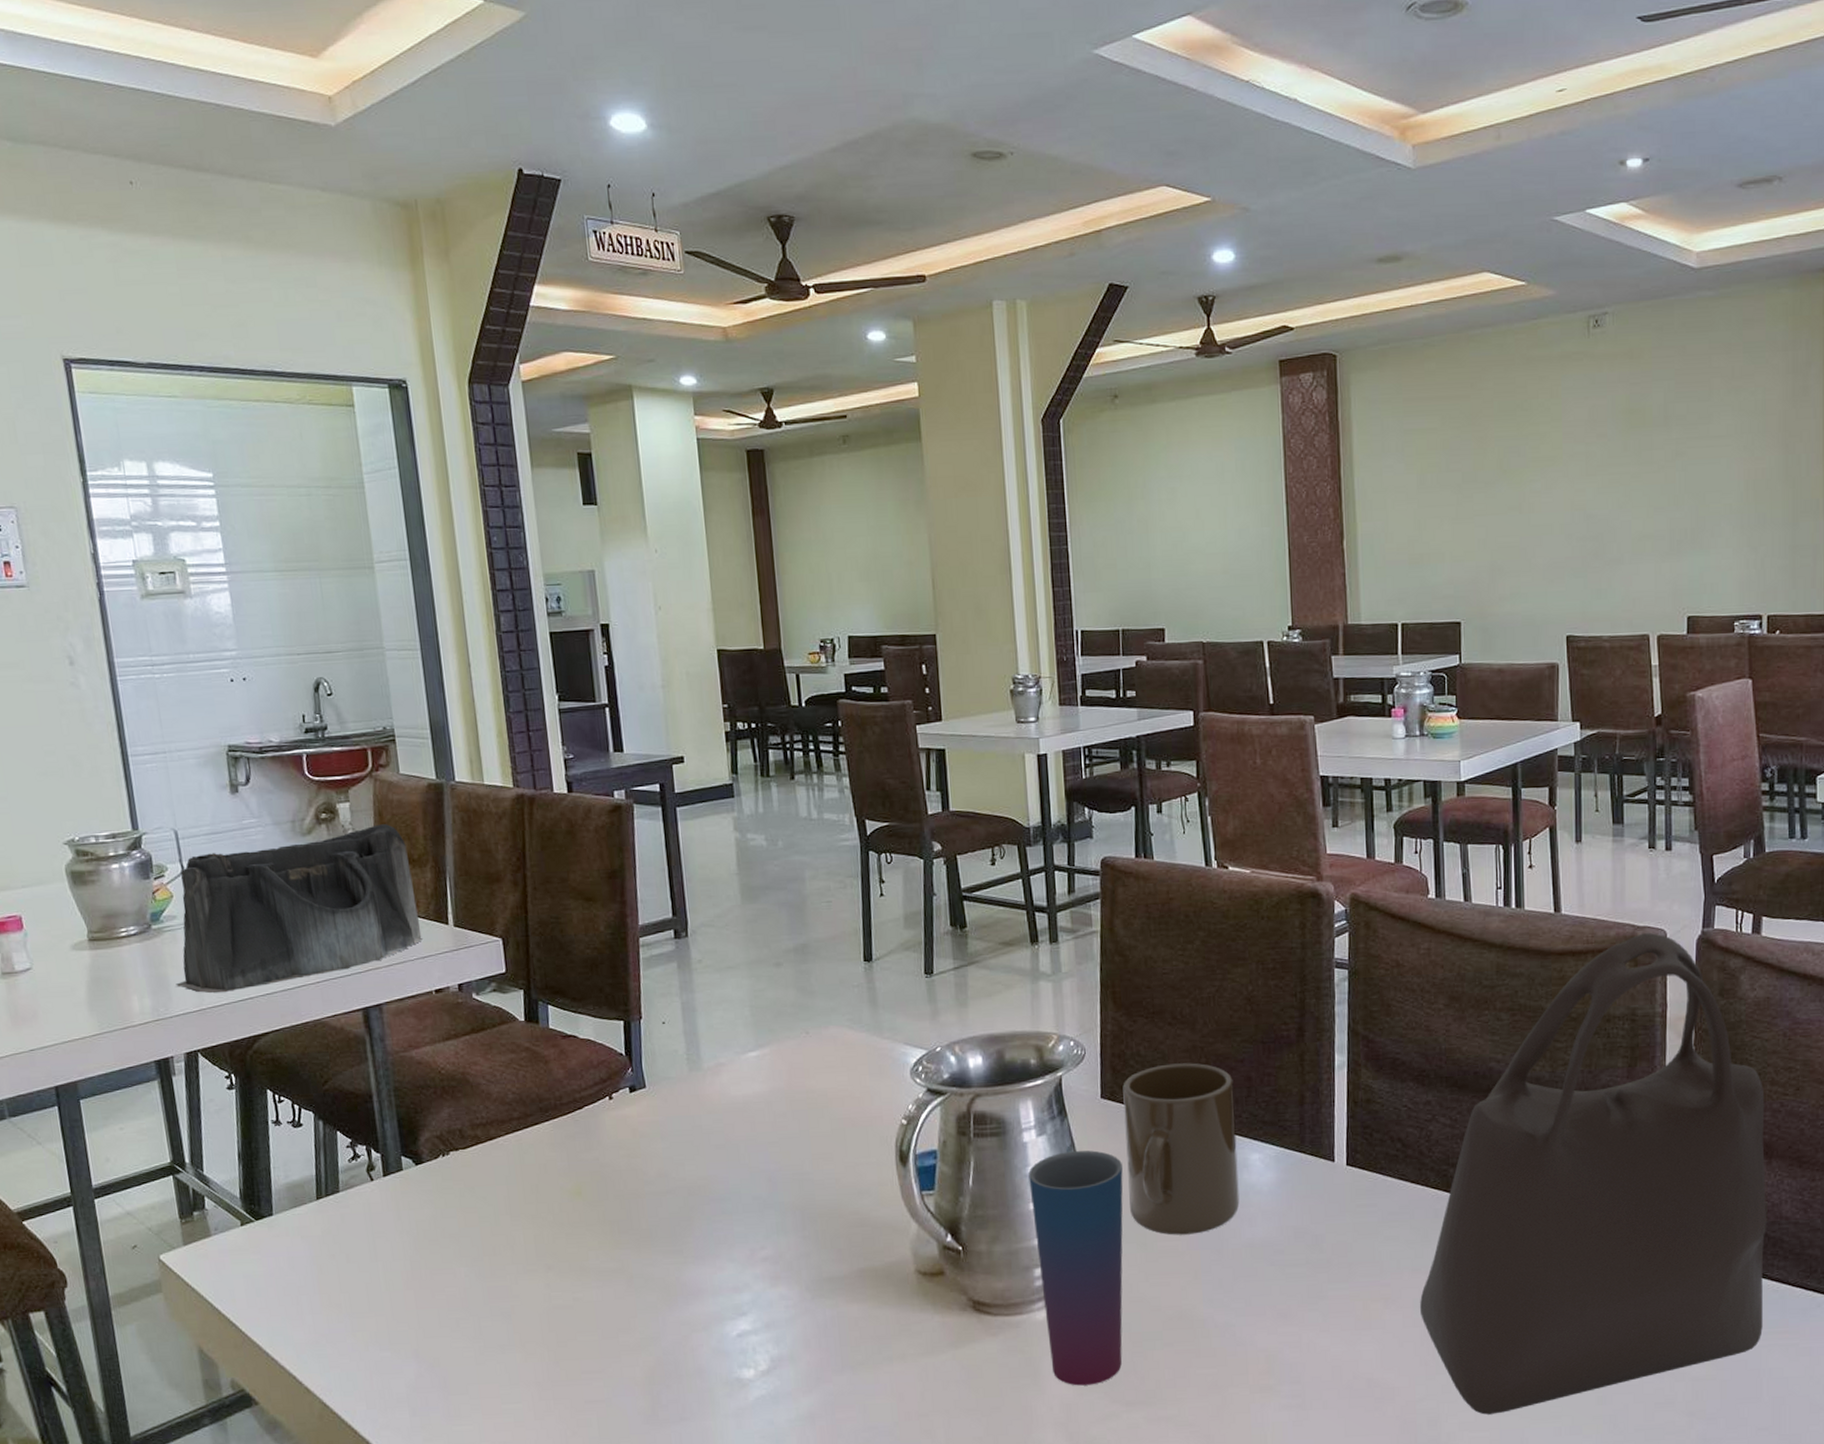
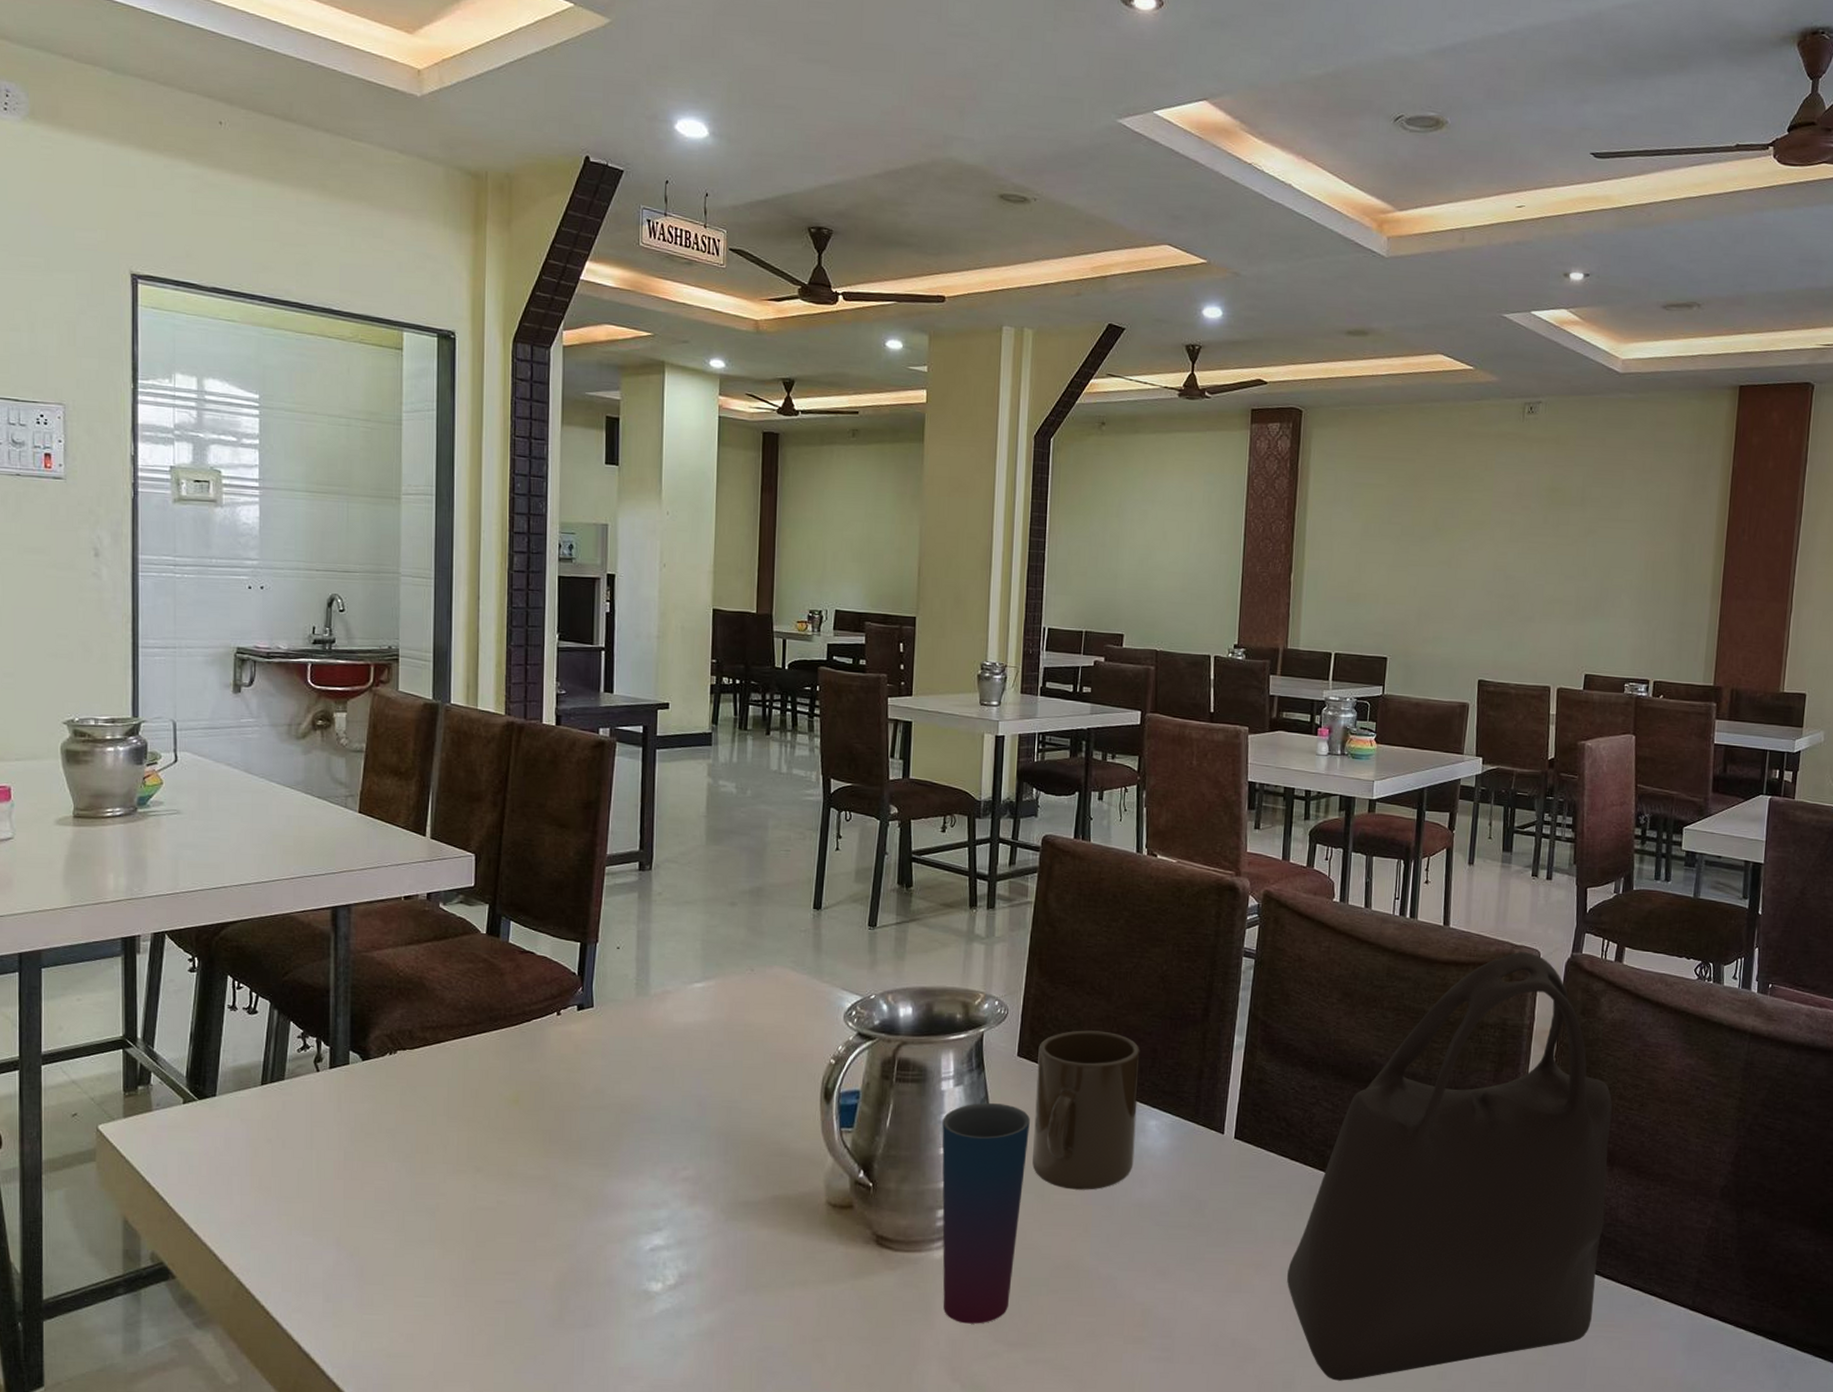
saddlebag: present [176,824,422,994] -> none [153,736,399,880]

